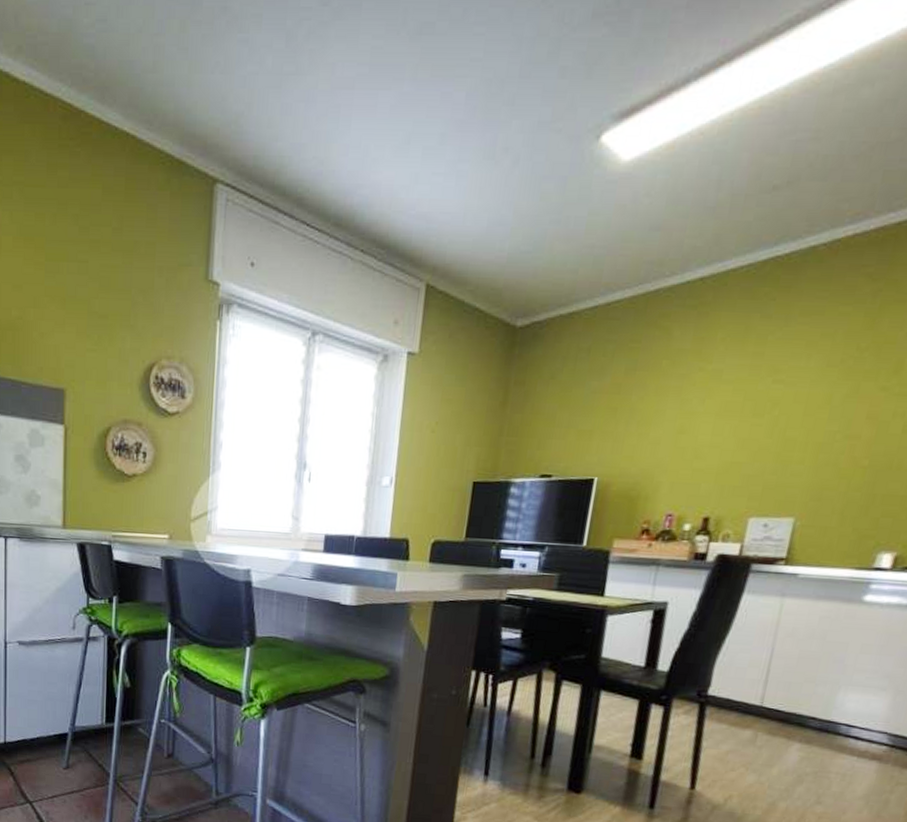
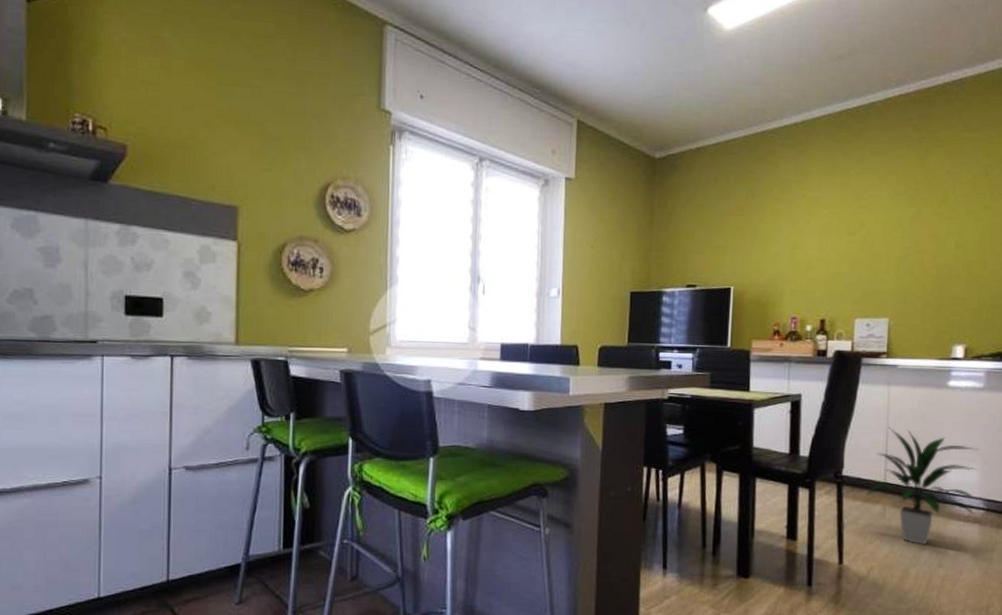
indoor plant: none [733,644,893,779] -> present [865,426,980,546]

